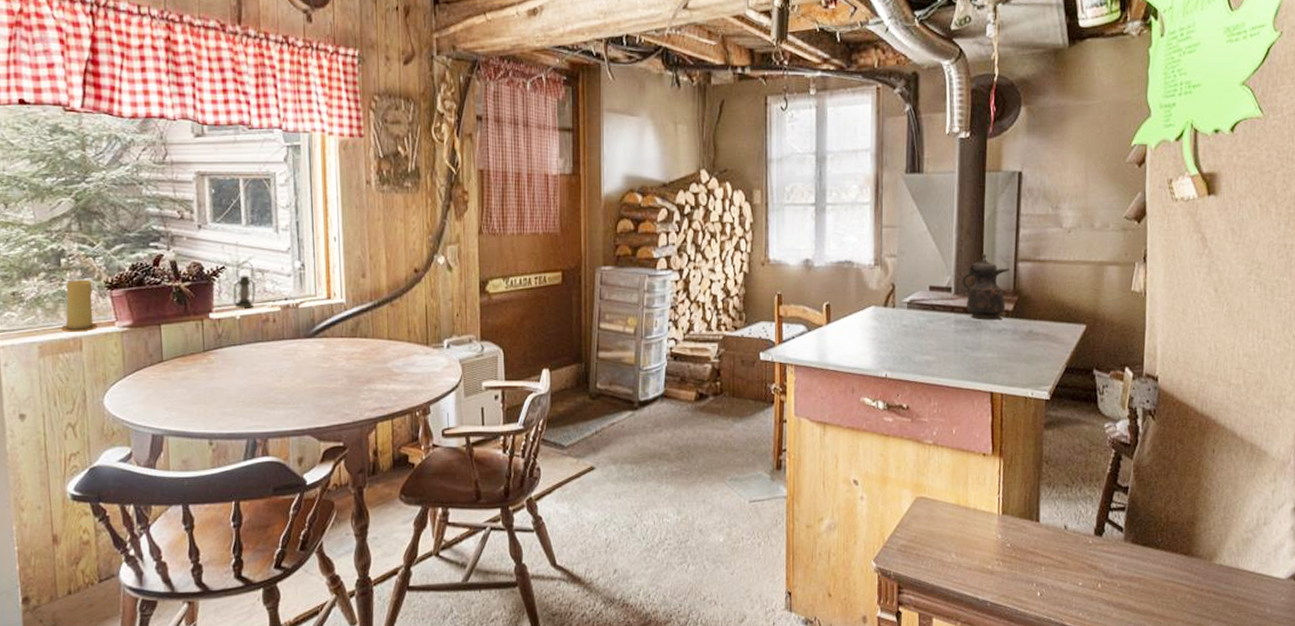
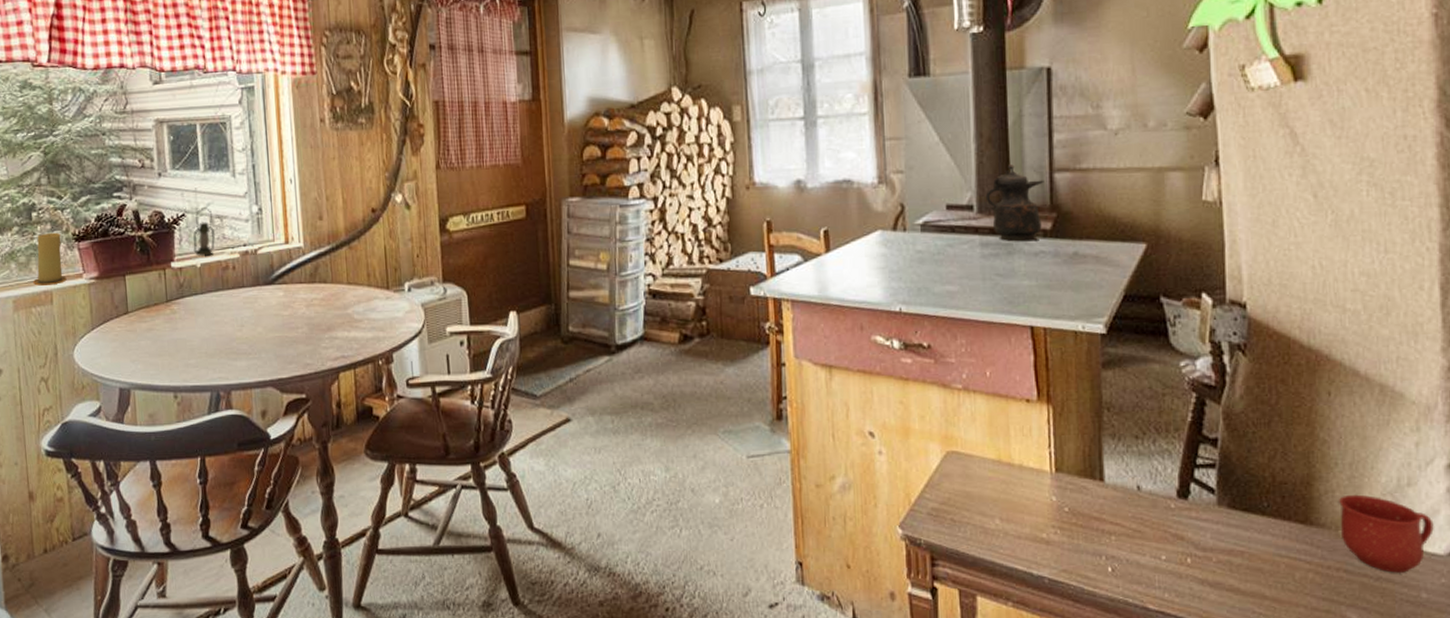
mug: none [1212,531,1280,593] -> present [1339,494,1434,573]

